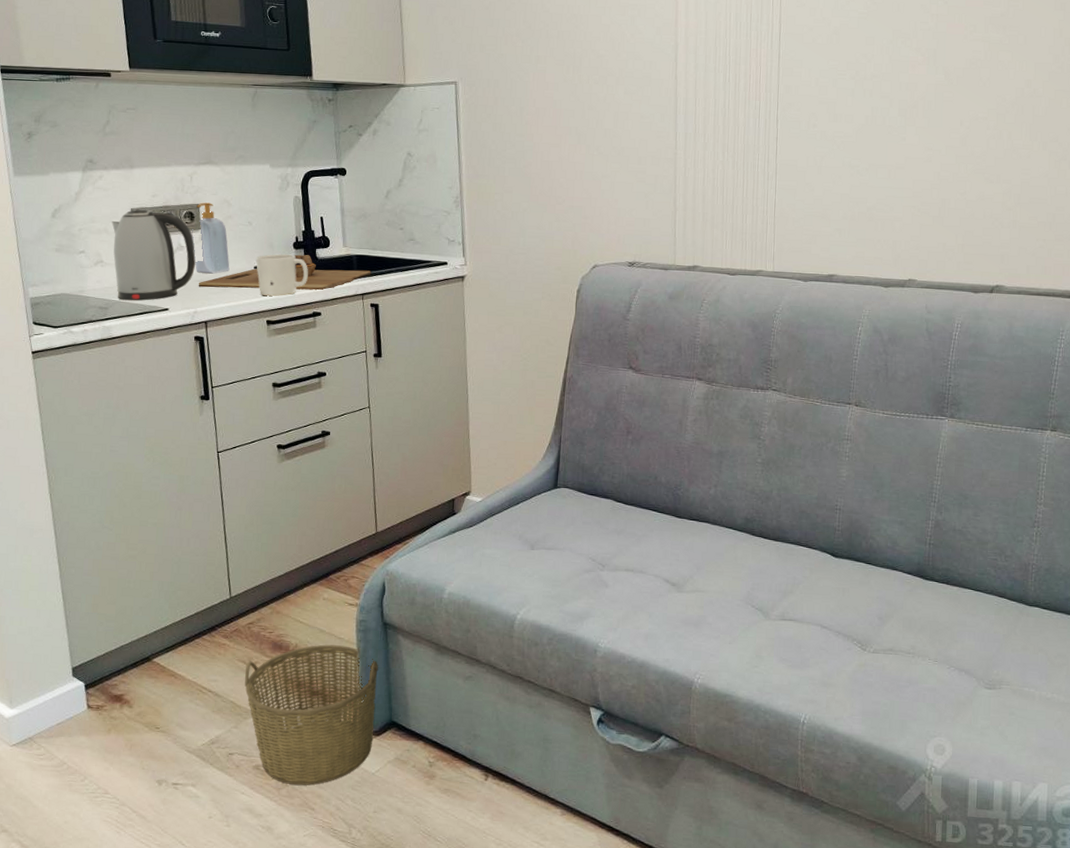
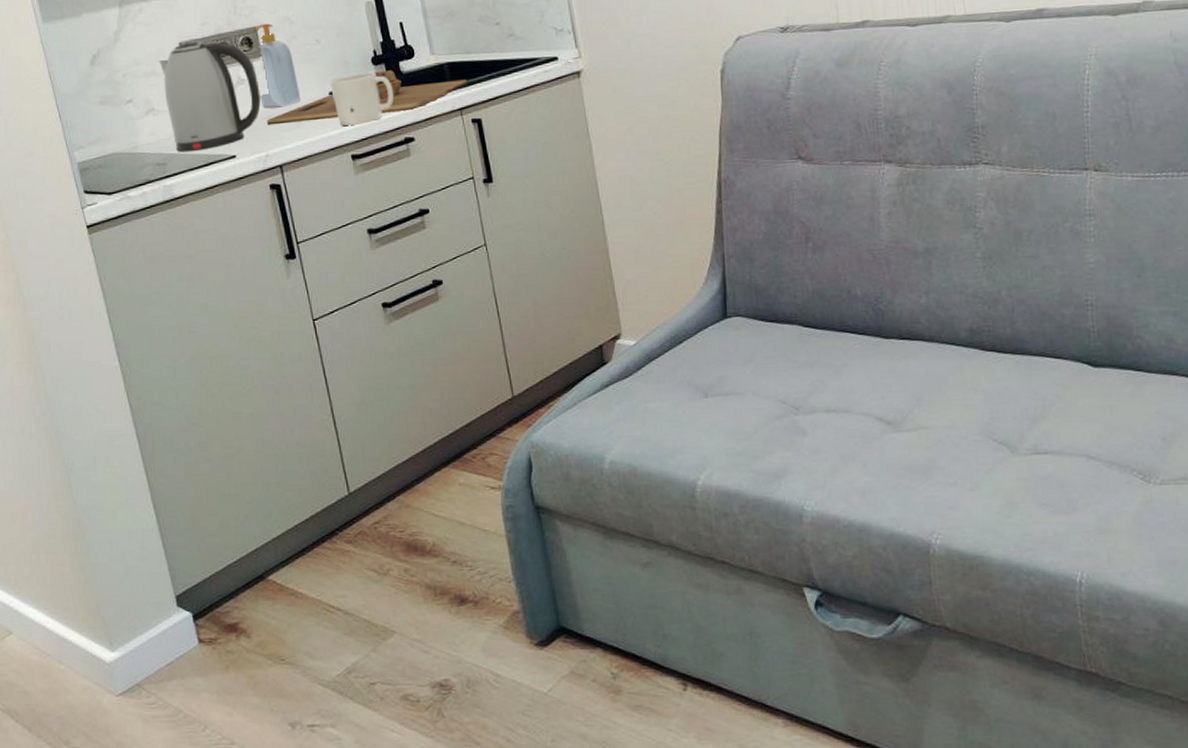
basket: present [244,644,378,786] -> none [376,539,541,715]

